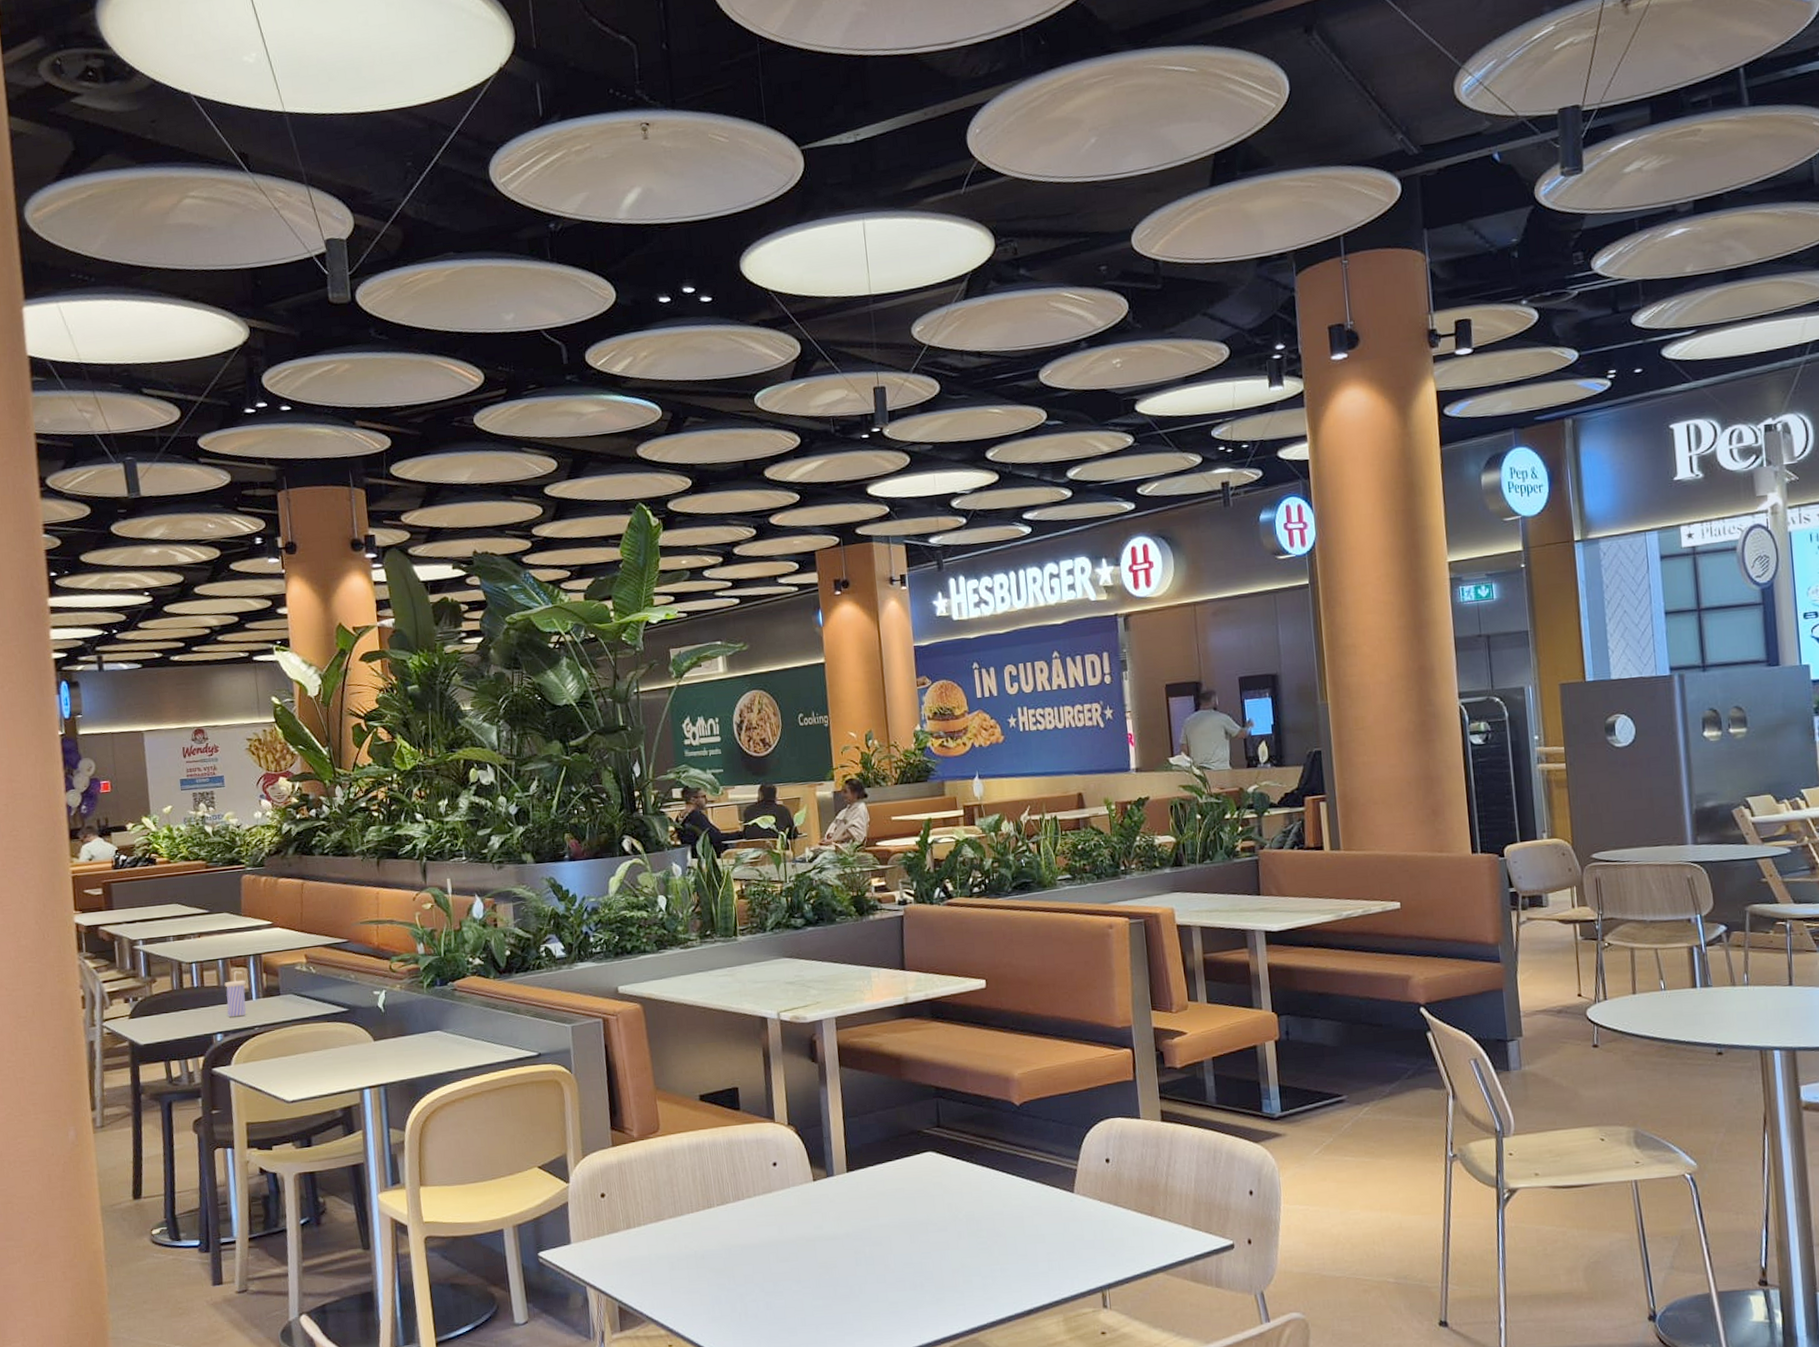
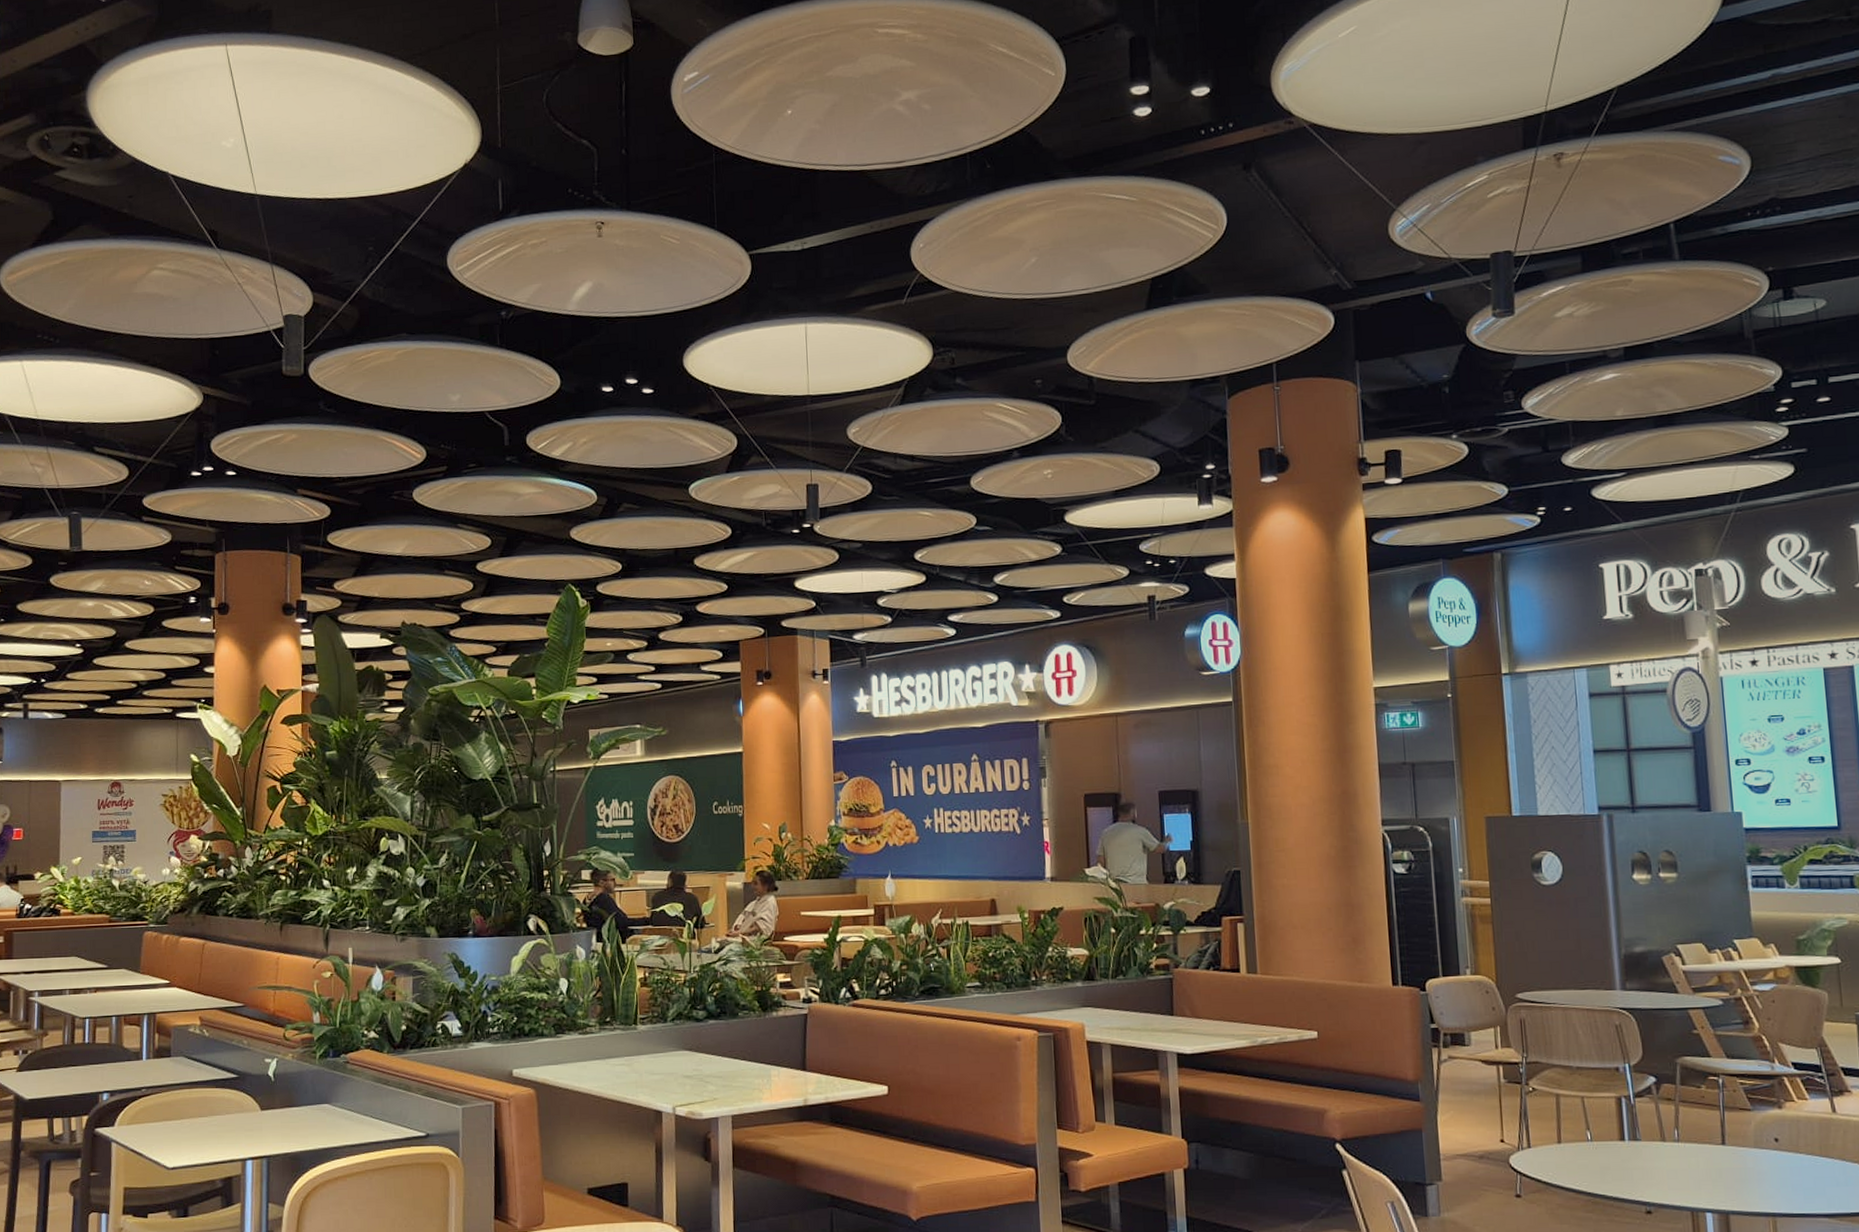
beverage cup: present [224,971,247,1018] -> none [115,1029,138,1077]

